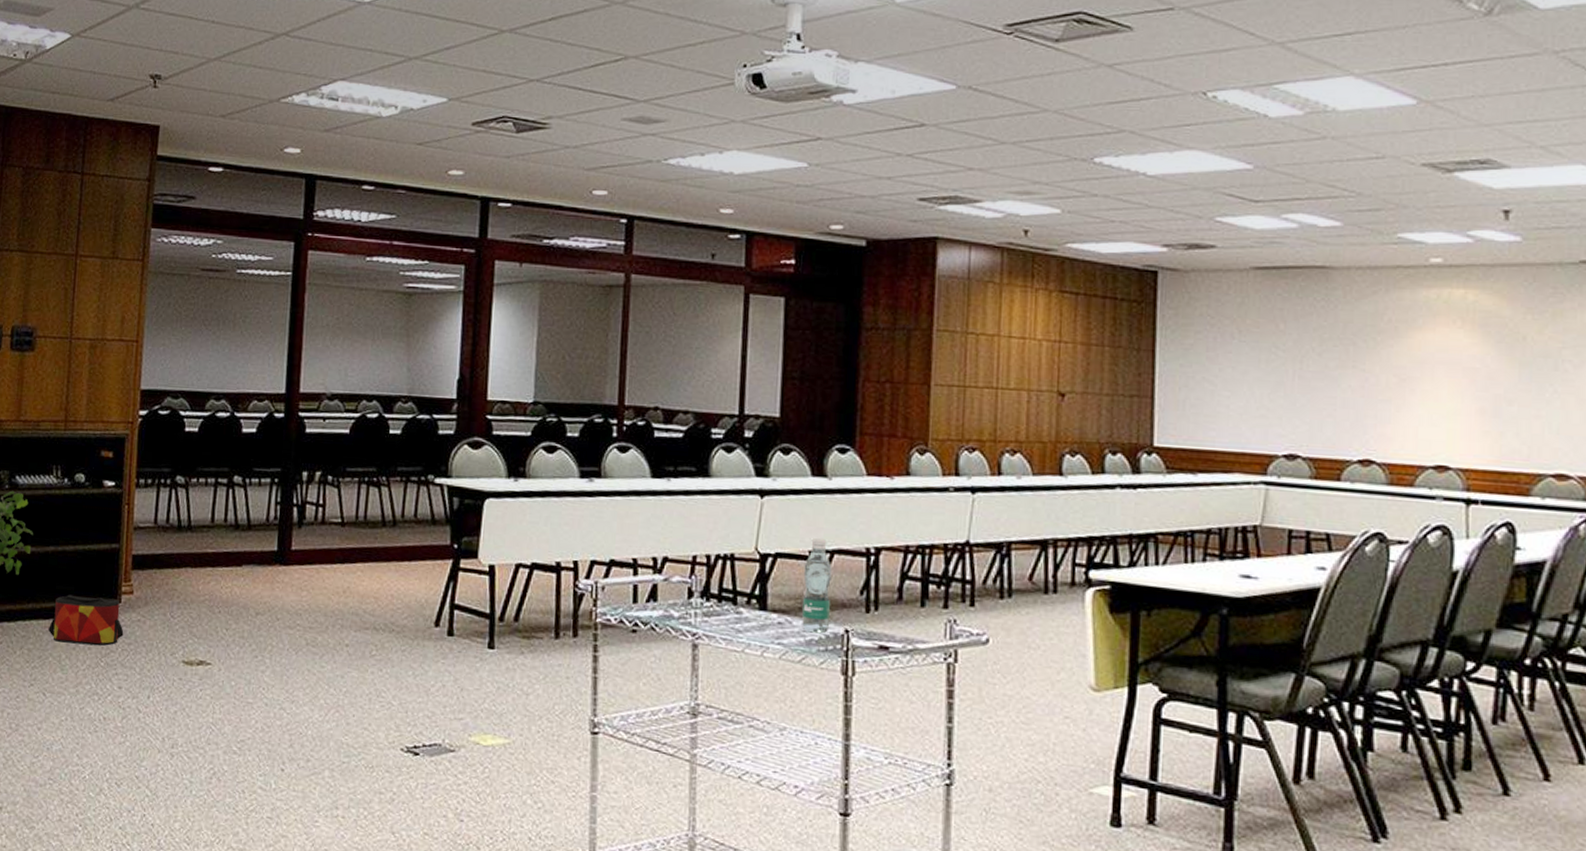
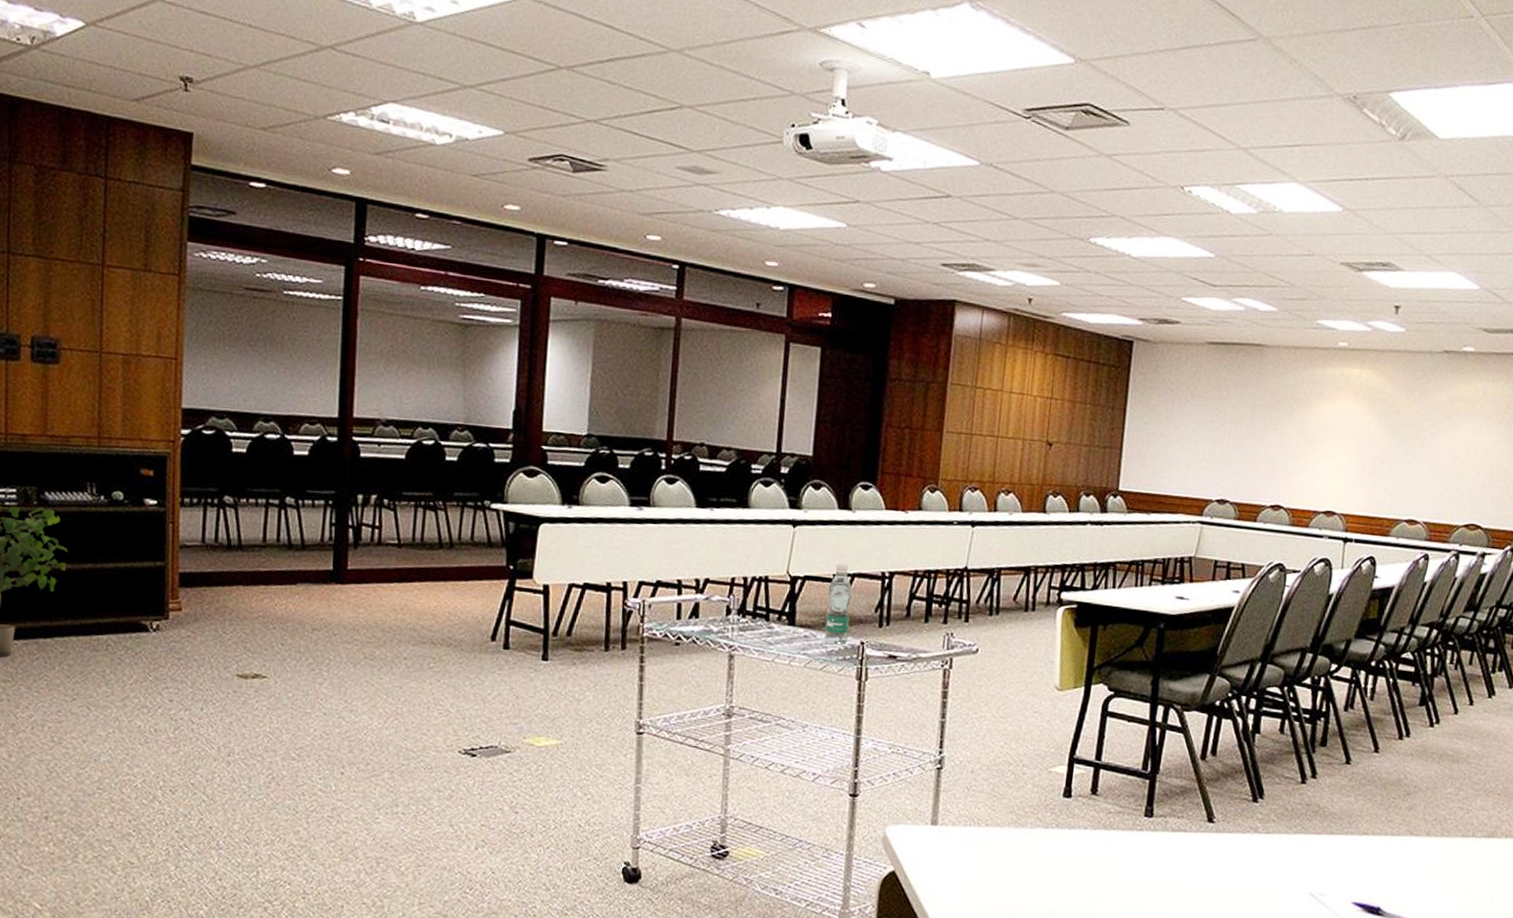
bag: present [48,594,124,646] -> none [90,611,173,661]

